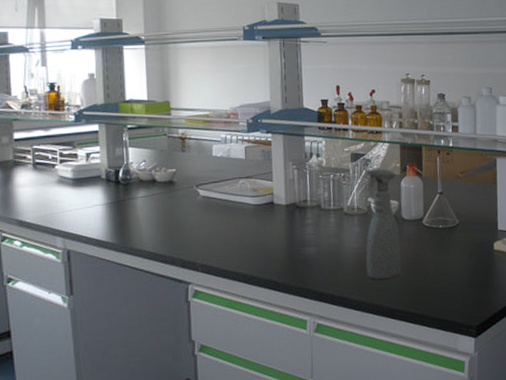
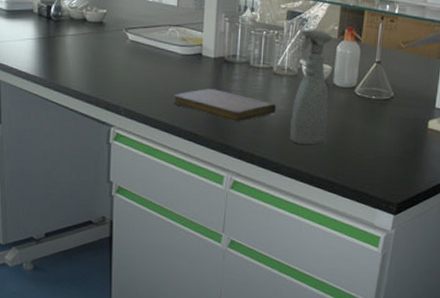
notebook: none [249,234,351,265] -> present [173,88,277,122]

